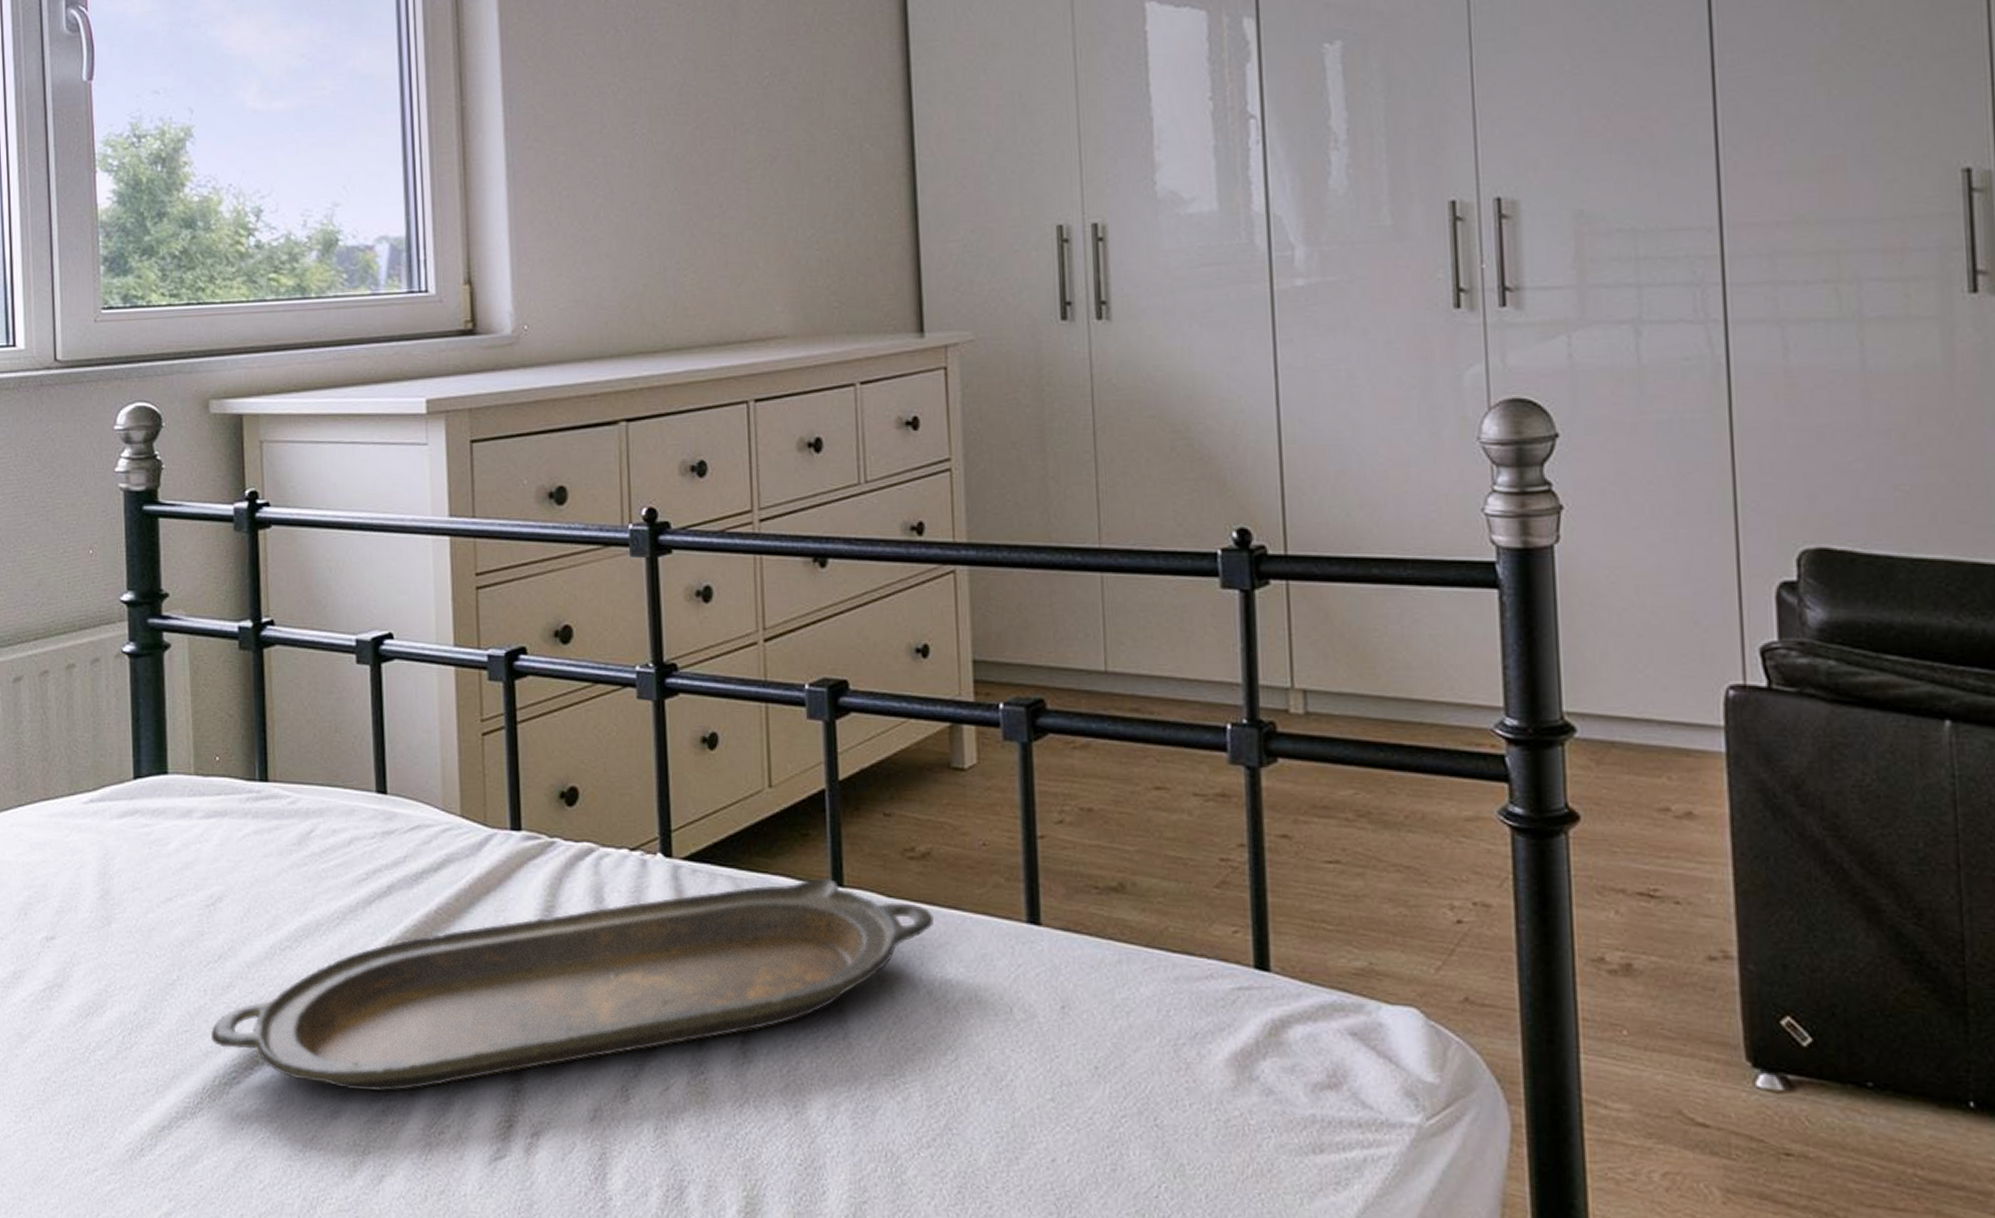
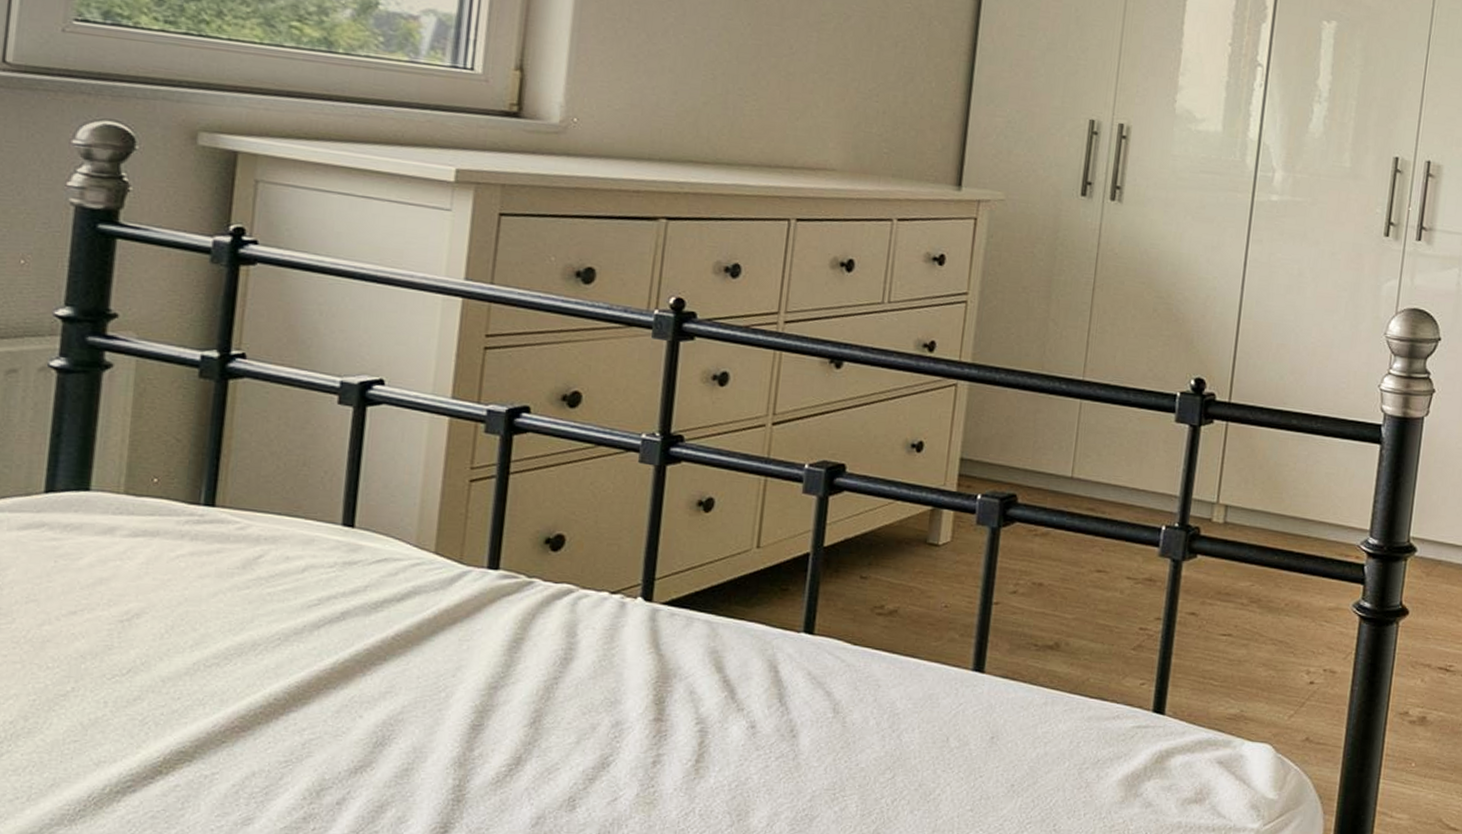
serving tray: present [211,879,934,1092] -> none [106,626,892,801]

